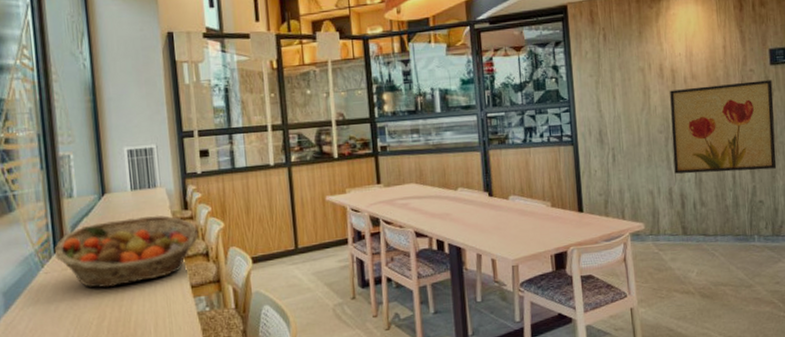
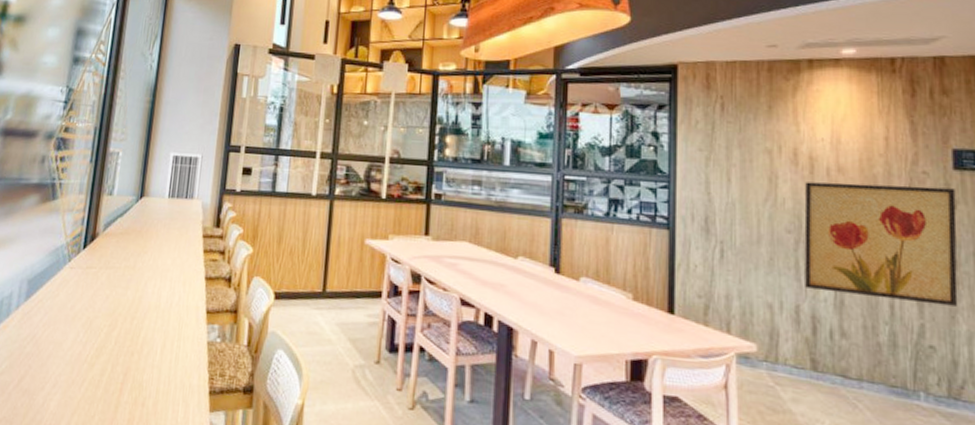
fruit basket: present [54,215,199,288] -> none [83,225,226,296]

